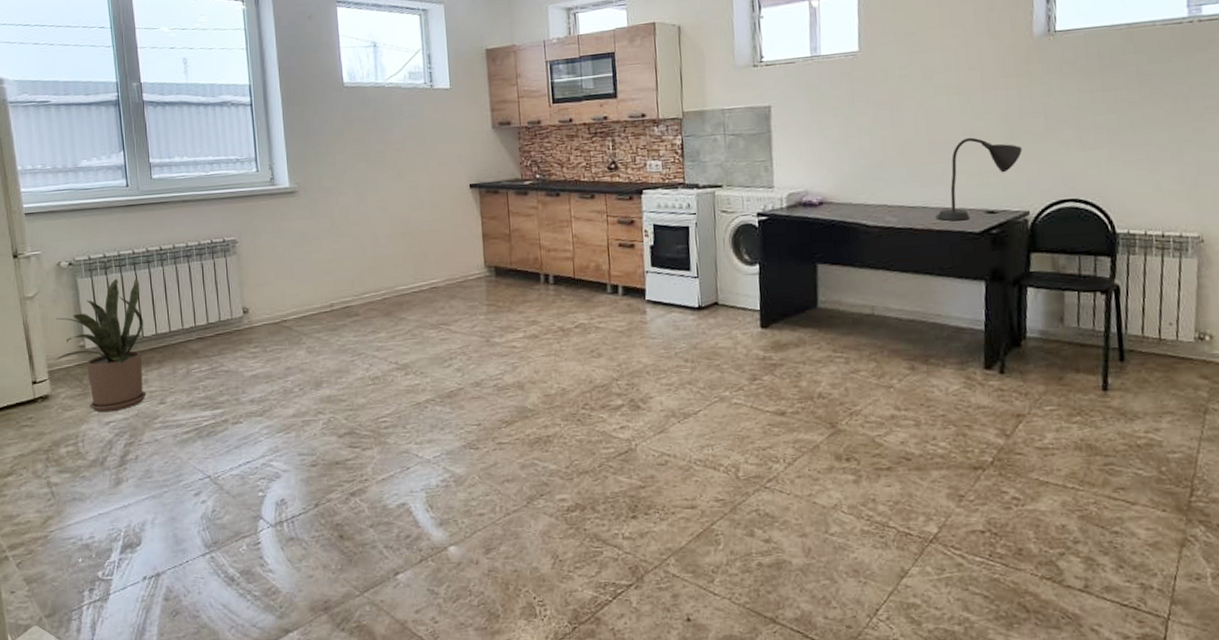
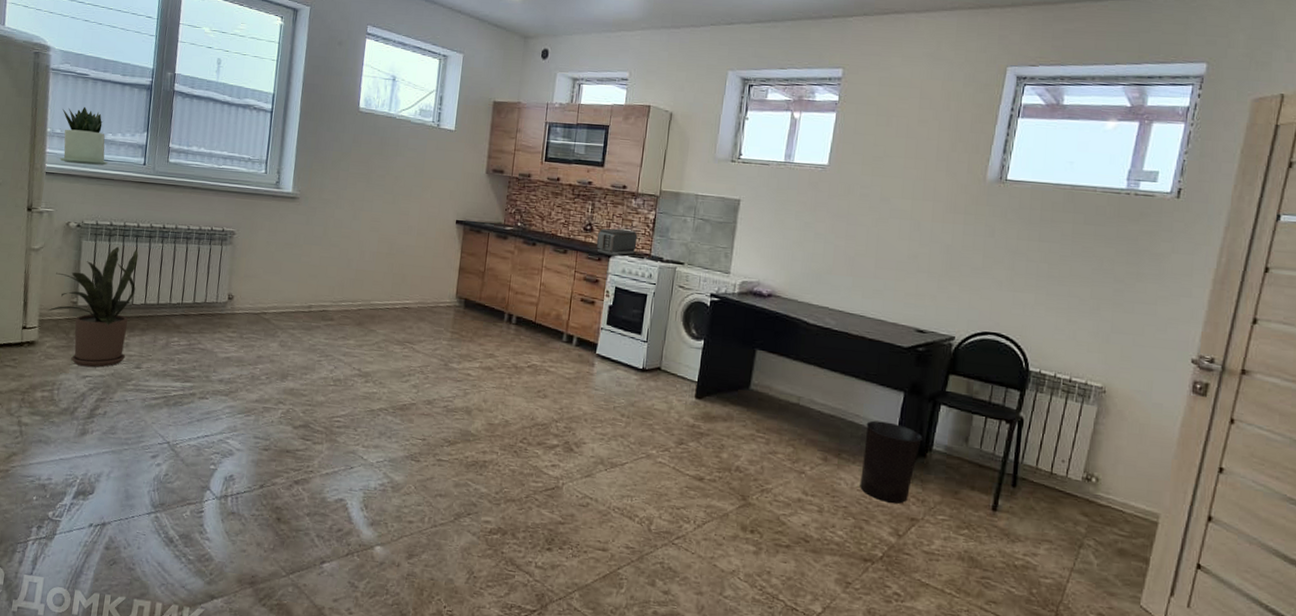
planter: none [29,136,89,200] -> present [60,106,109,166]
toaster: none [623,160,668,193] -> present [596,228,638,257]
desk lamp: present [935,137,1022,221] -> none [870,260,958,335]
waste bin: none [950,316,1015,402] -> present [860,420,923,504]

